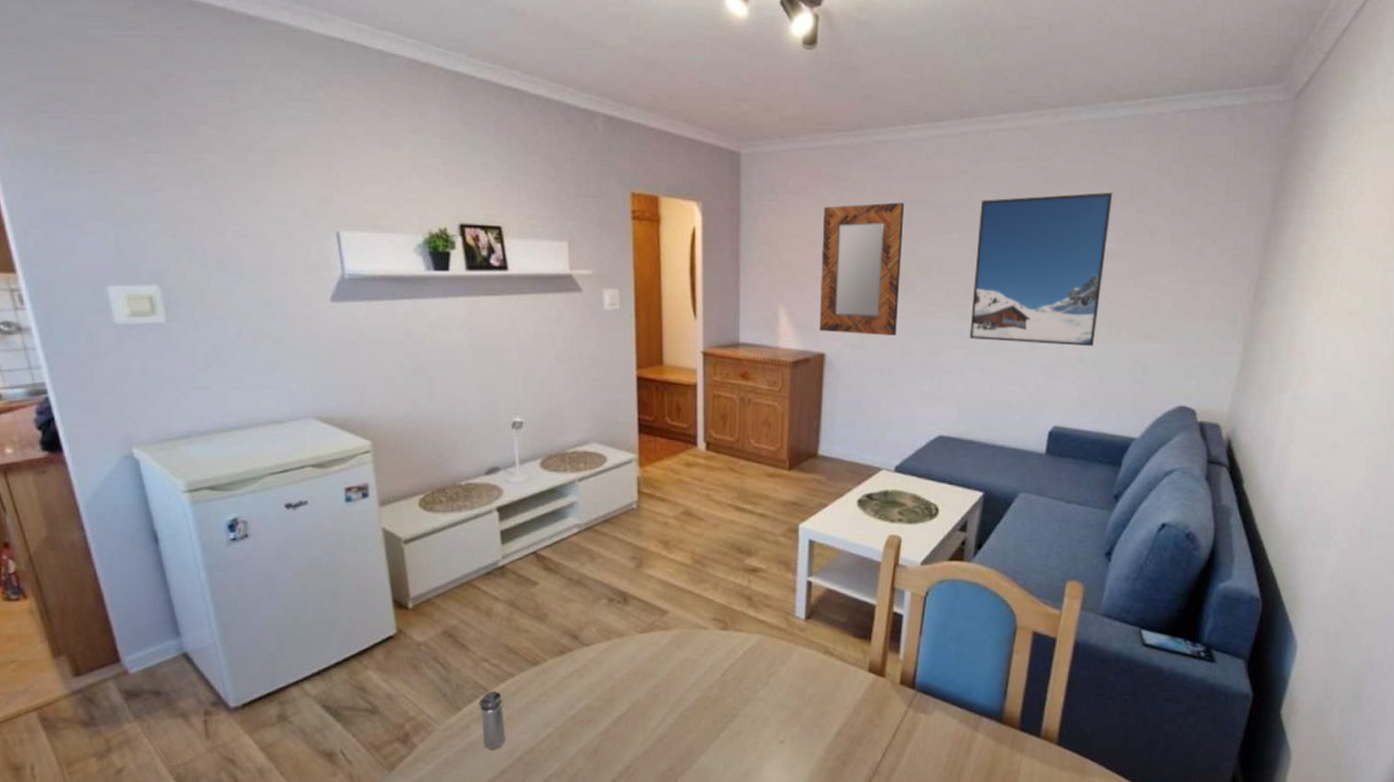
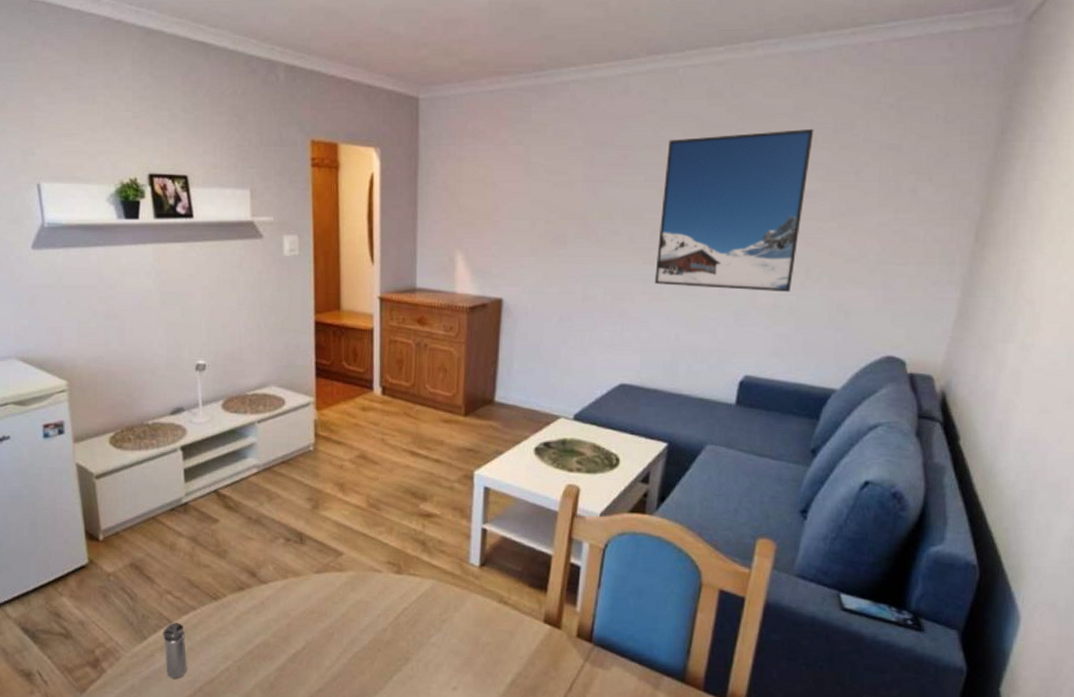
home mirror: present [819,202,905,336] -> none [497,144,588,281]

